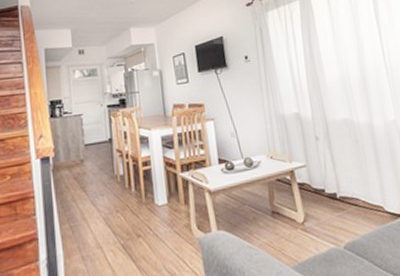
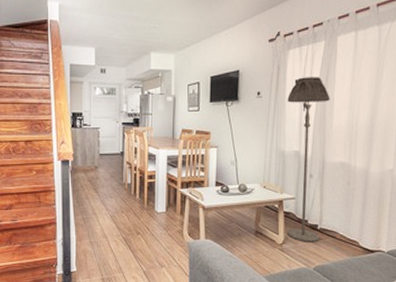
floor lamp: none [275,35,342,217] -> present [287,77,330,243]

